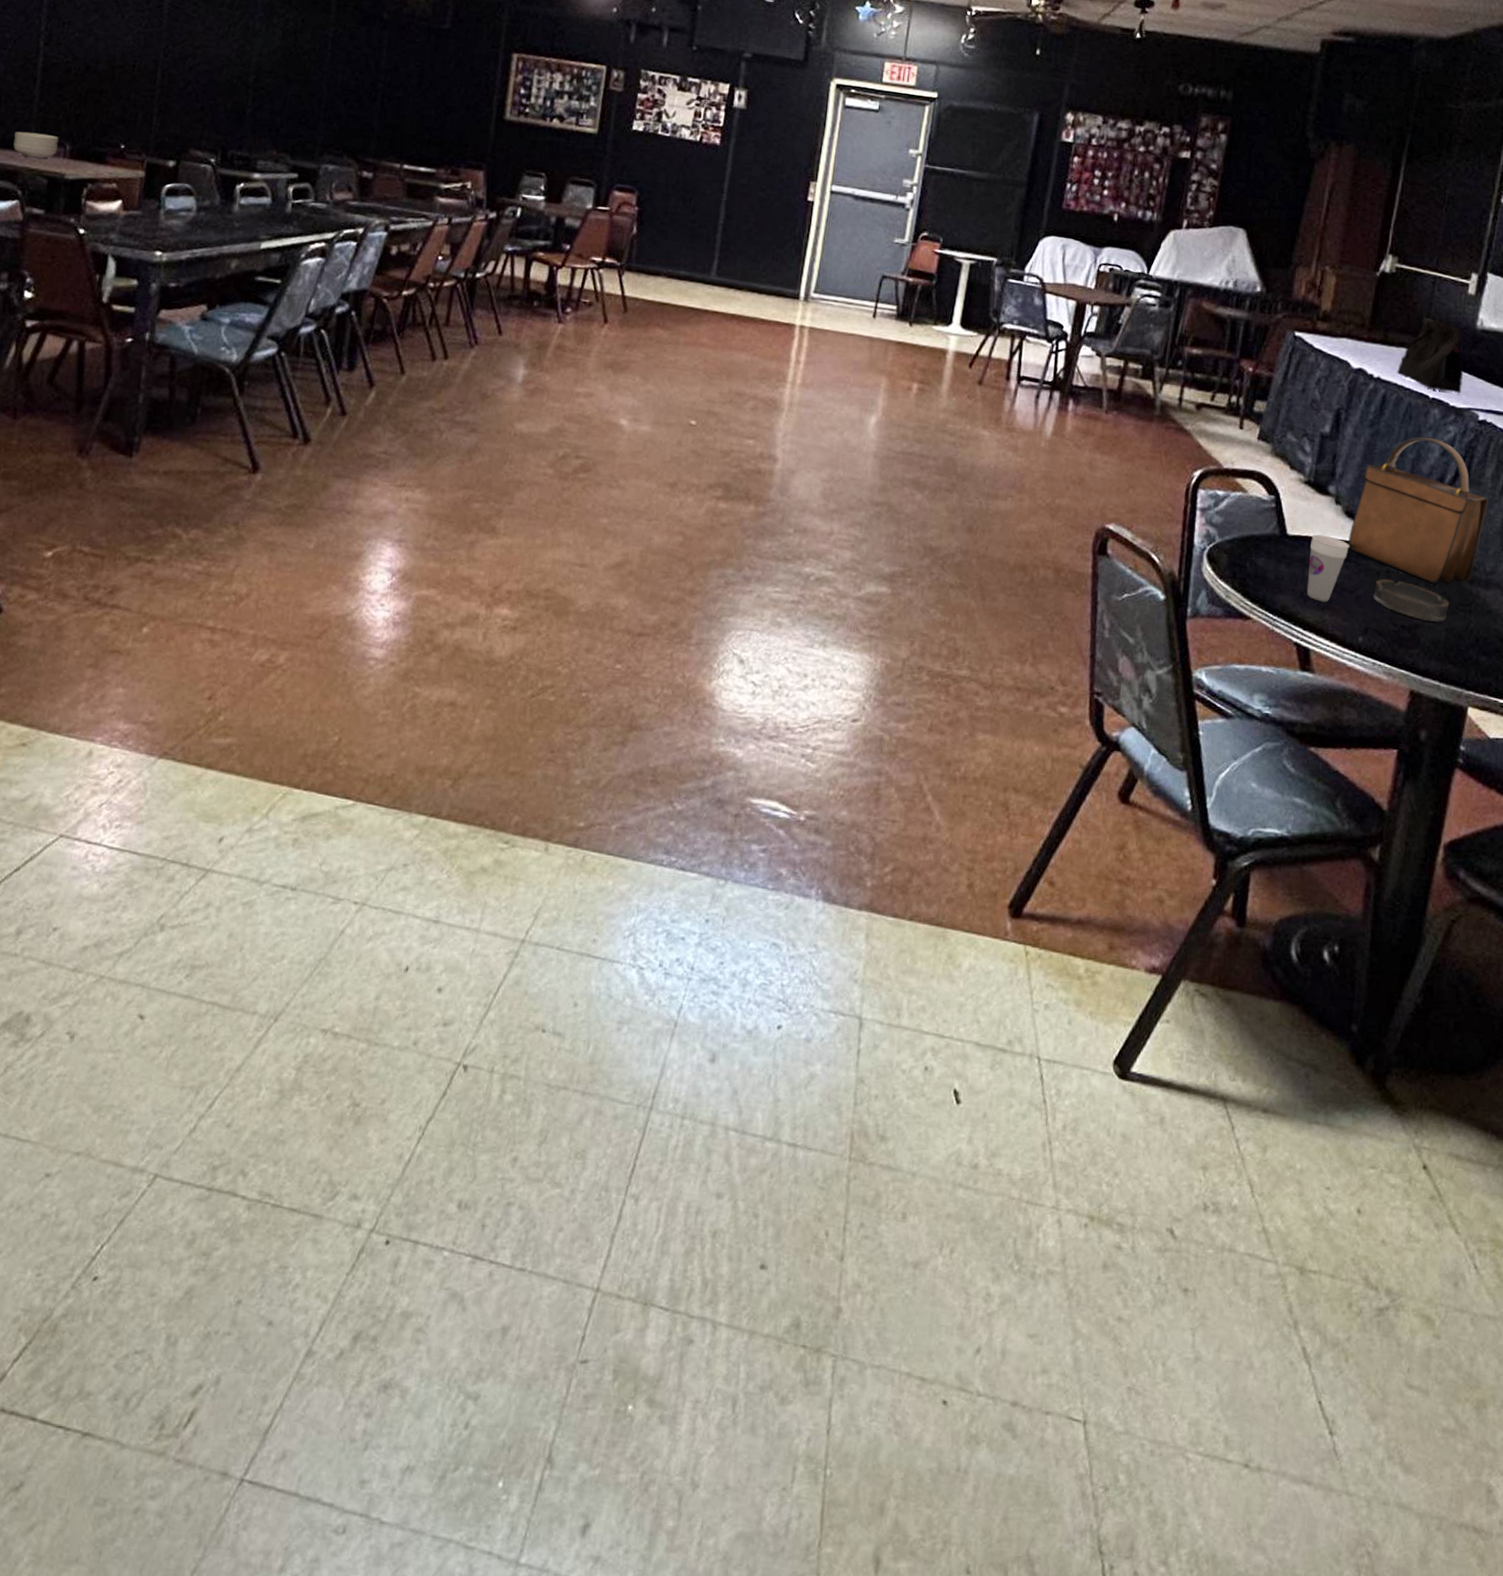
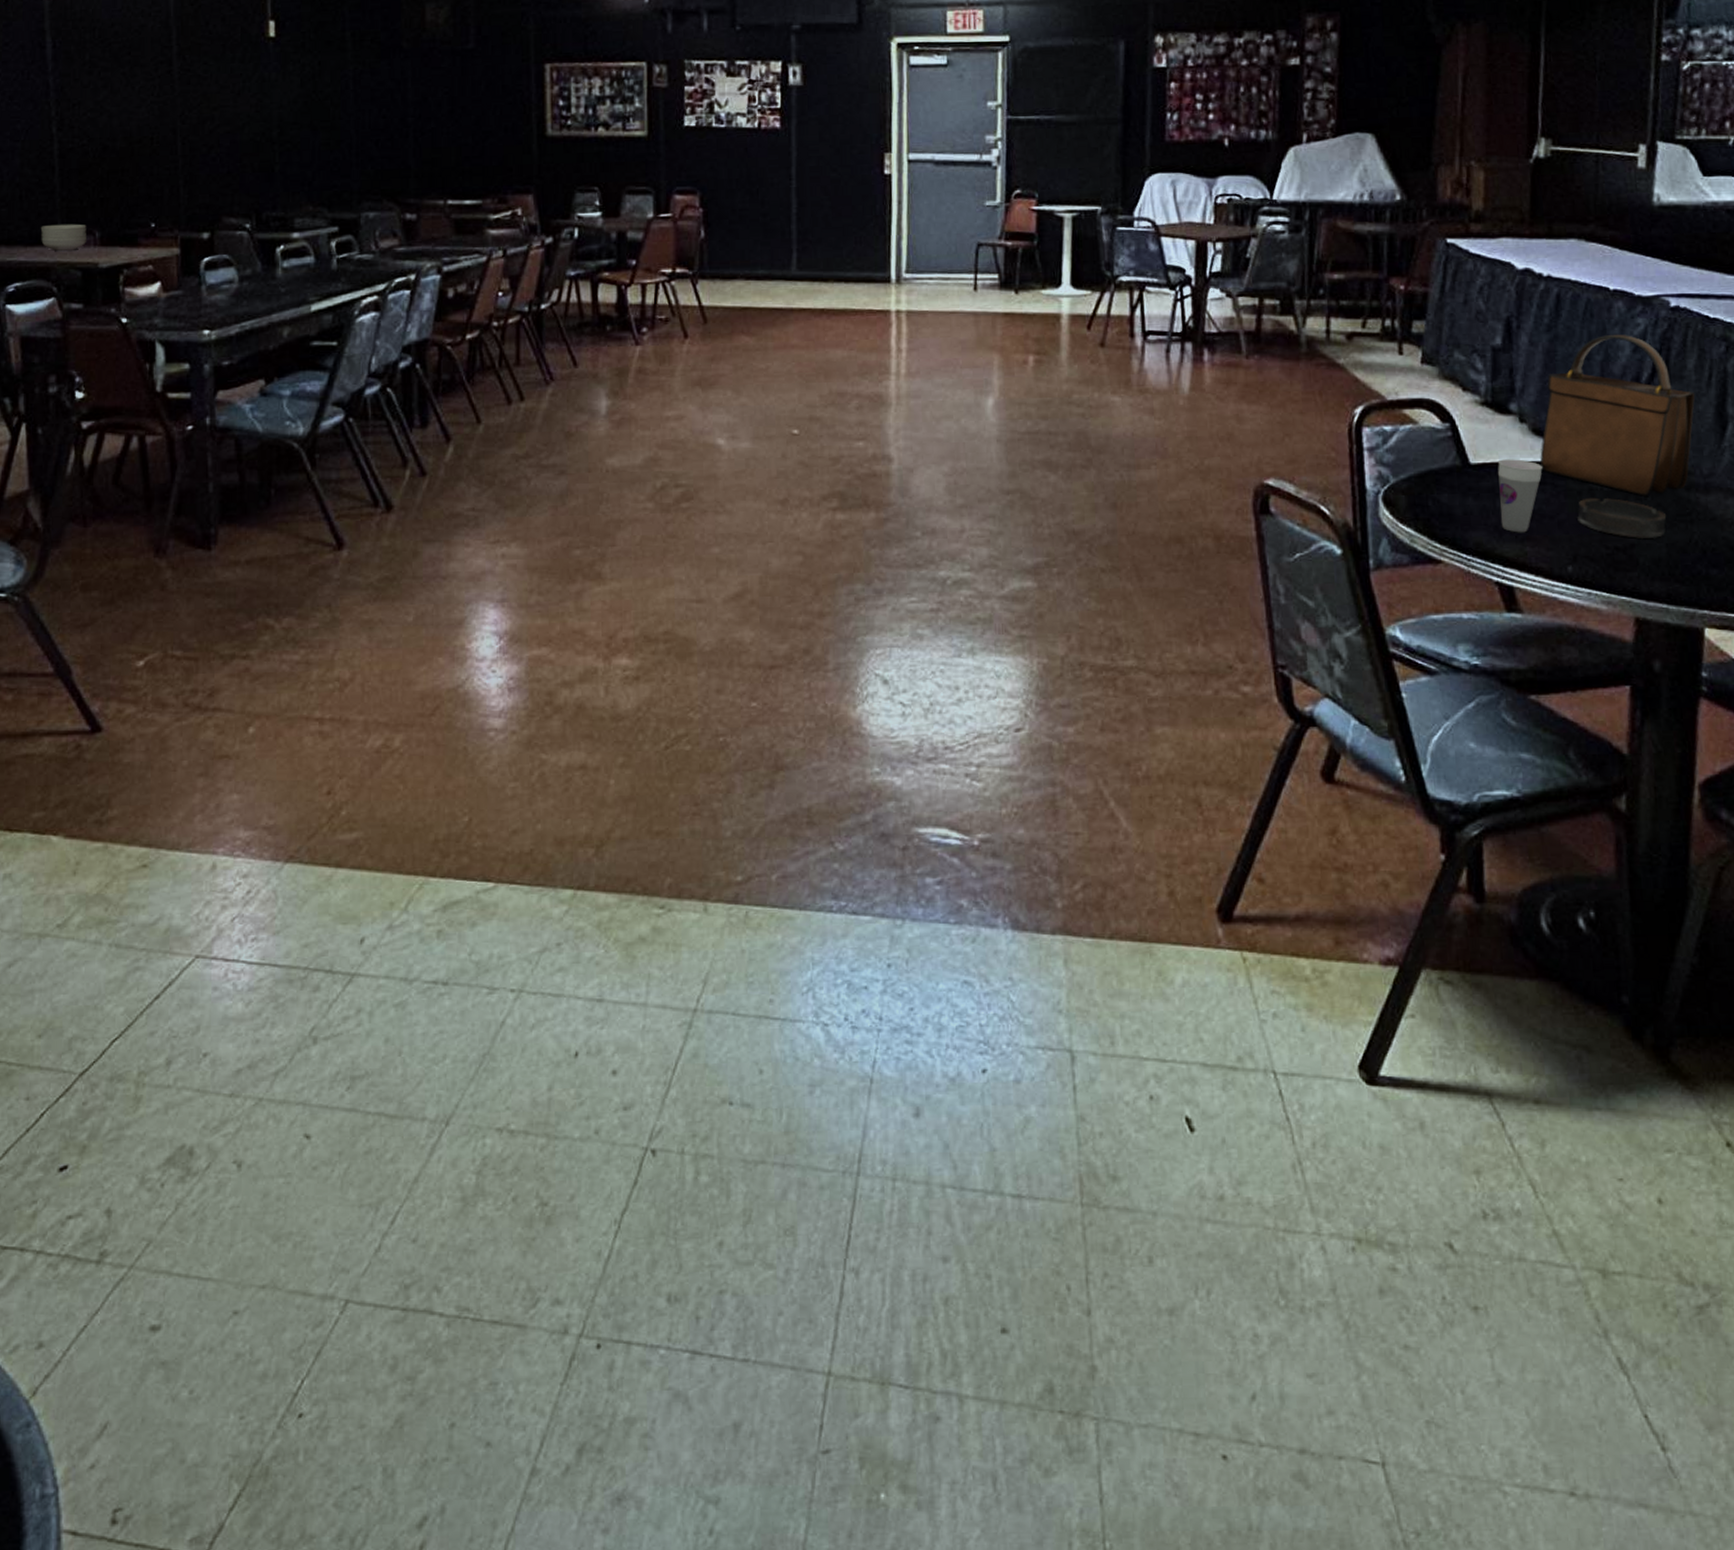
shopping bag: present [1396,318,1464,393] -> none [1568,202,1647,281]

